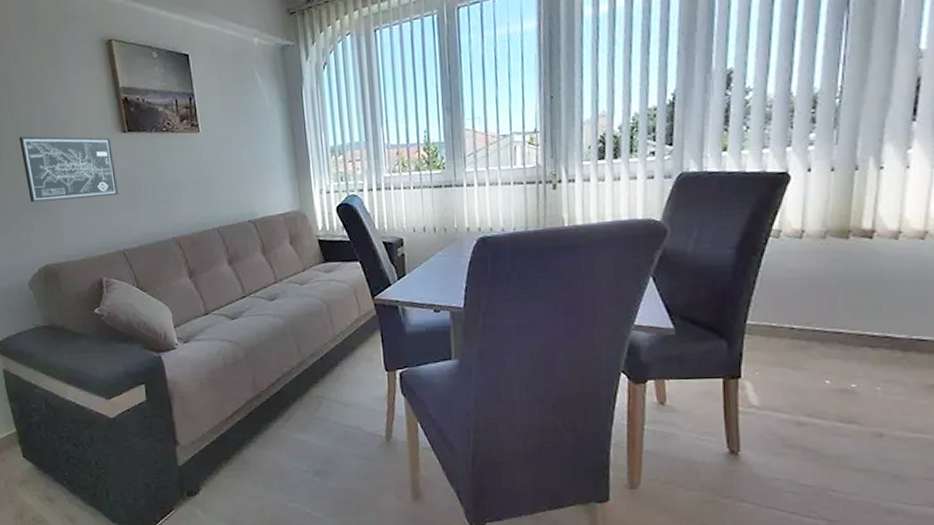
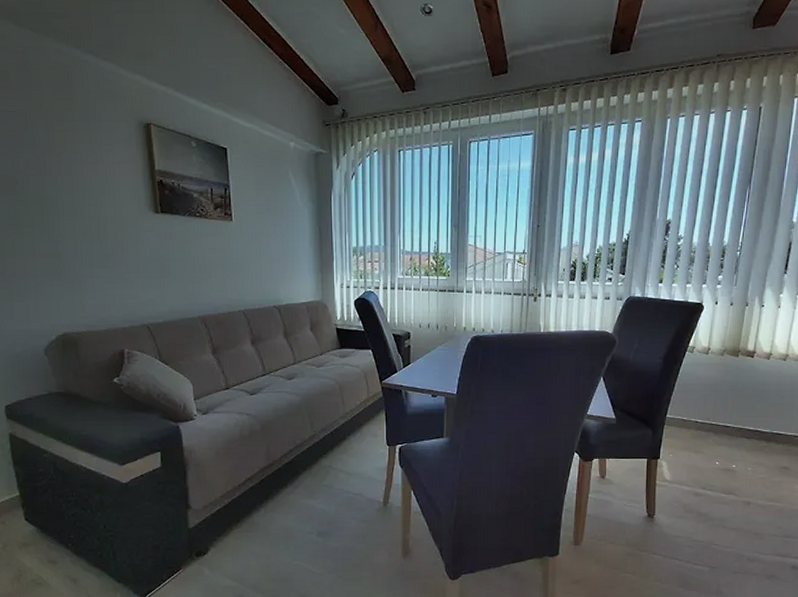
wall art: present [19,136,119,203] -> none [44,205,147,271]

